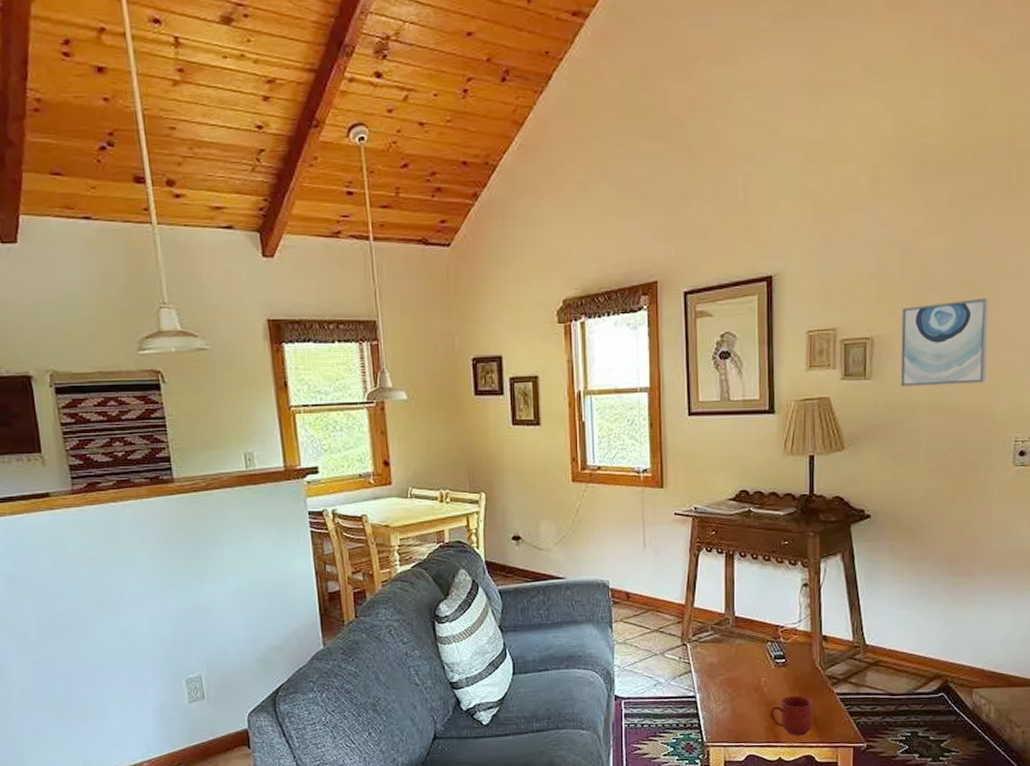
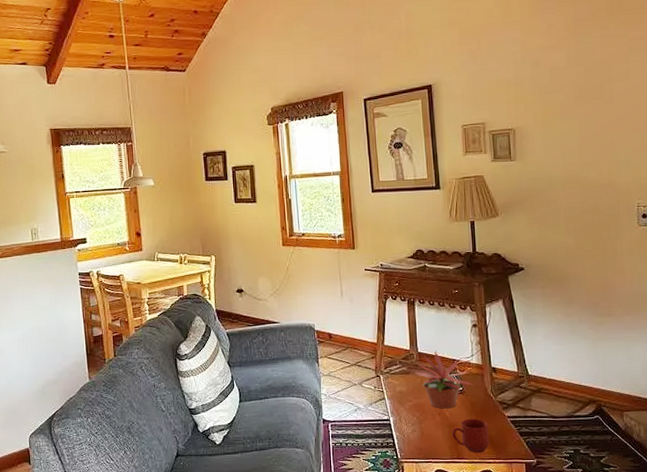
potted plant: none [725,615,801,684] -> present [411,351,475,409]
wall art: present [900,297,989,386] -> none [535,95,609,166]

